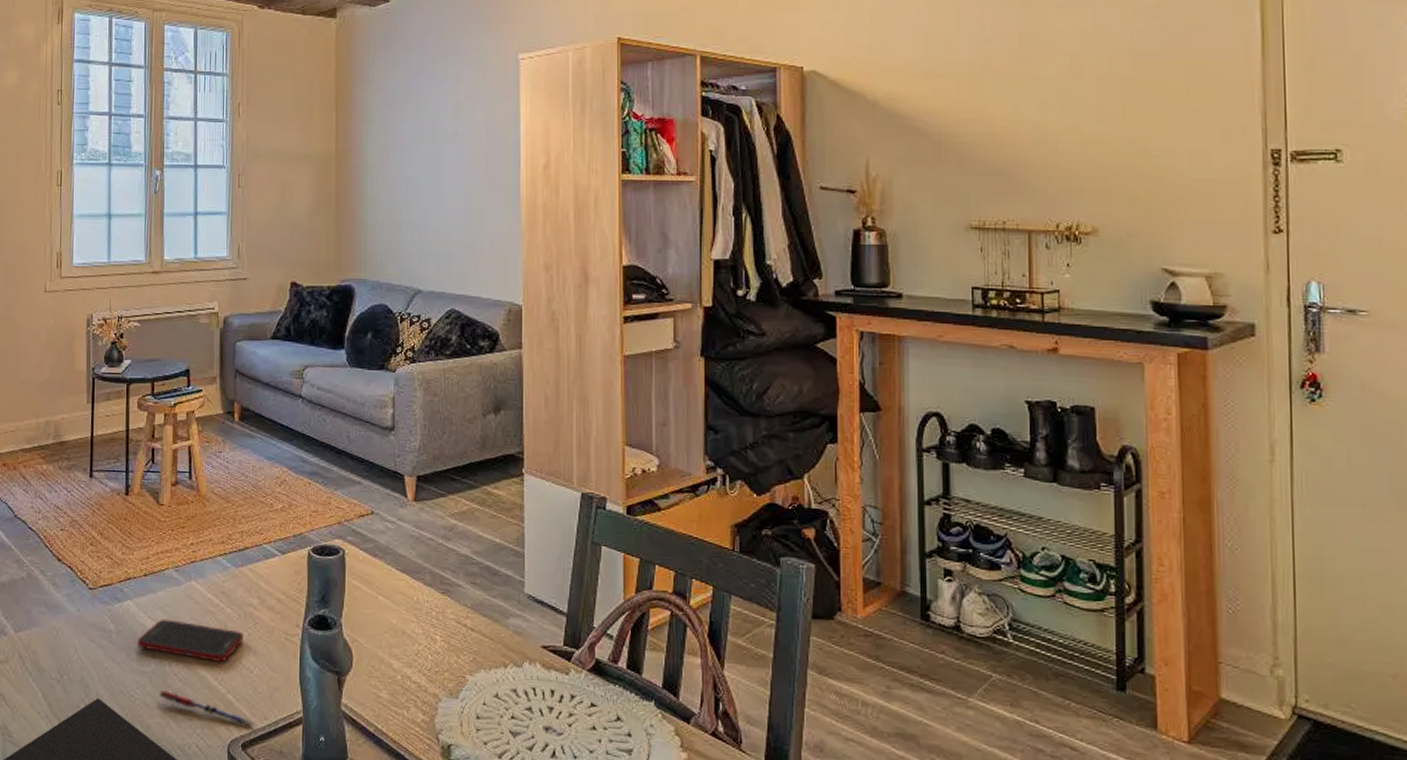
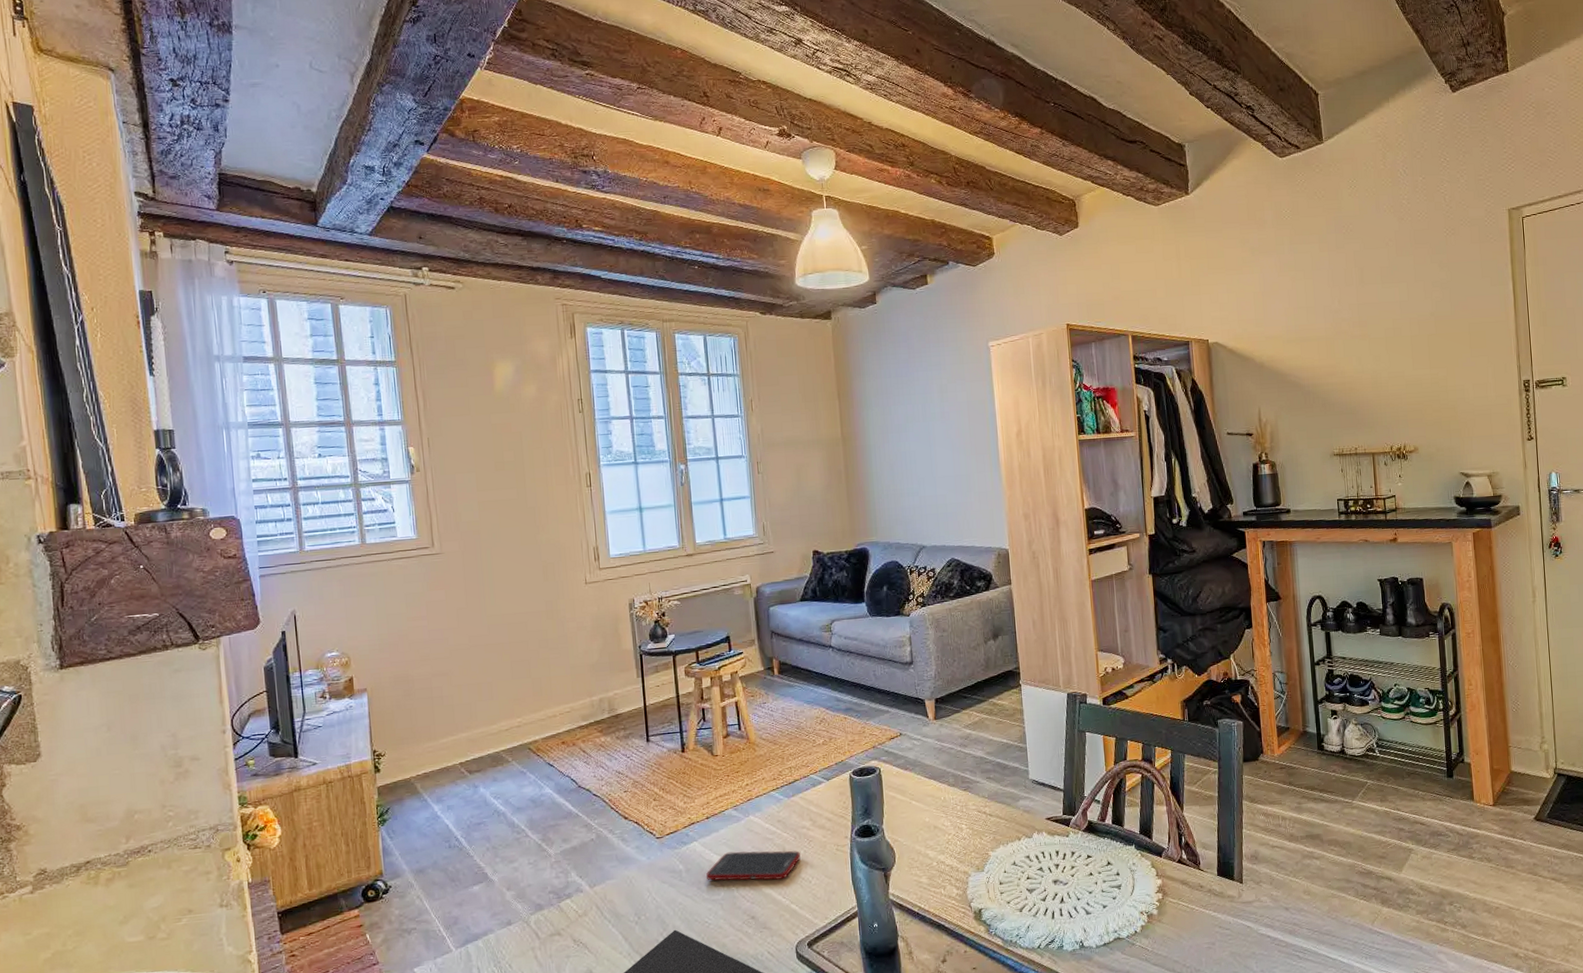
pen: present [159,690,254,727] -> none [730,911,816,928]

